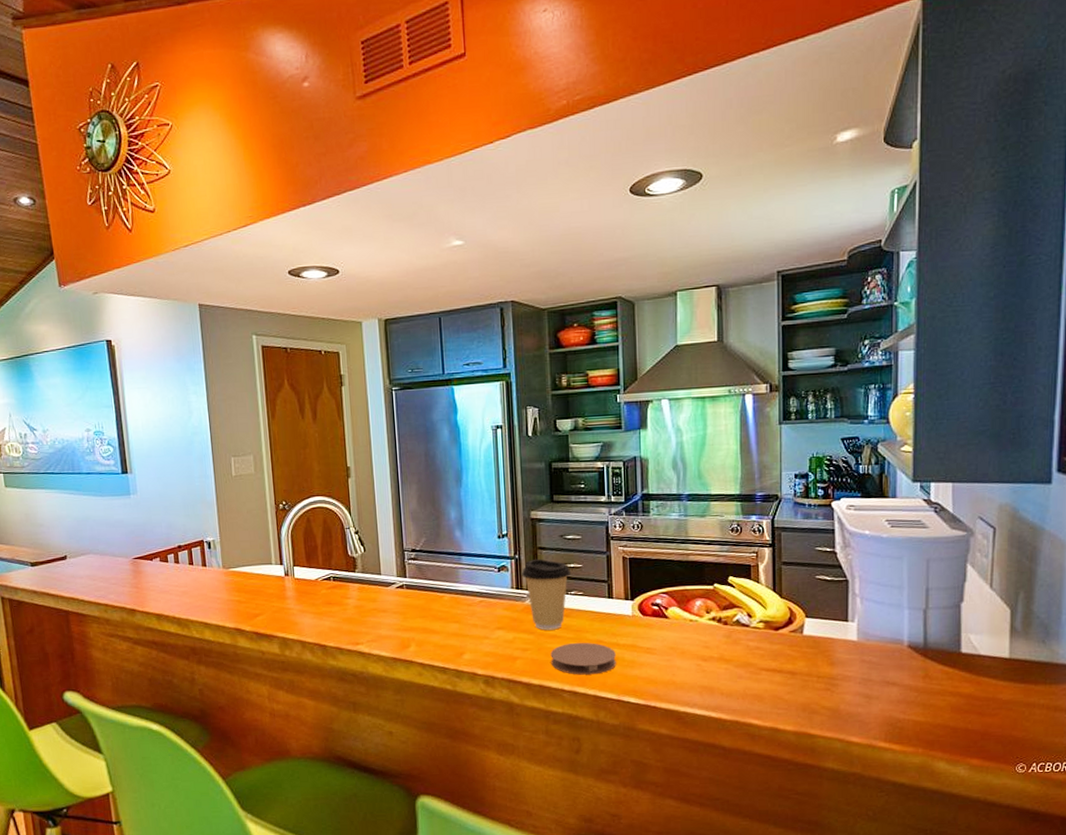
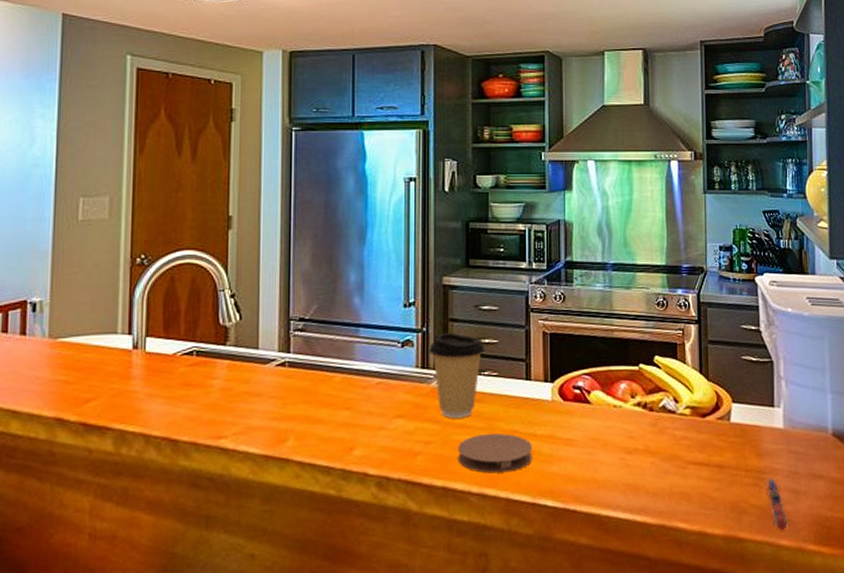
pen: none [837,683,860,729] -> present [765,477,789,530]

